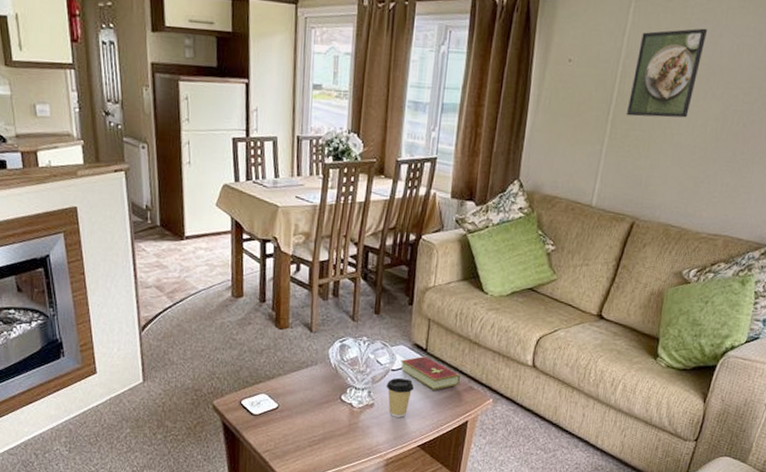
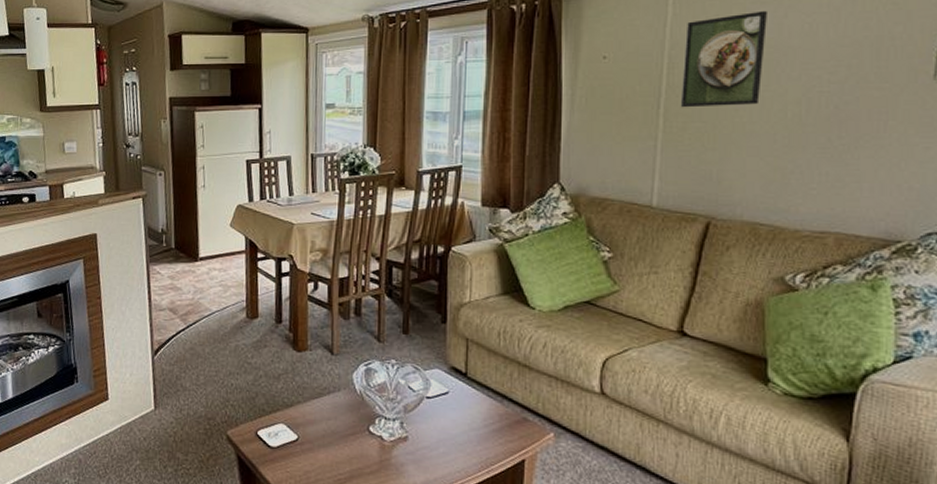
coffee cup: present [386,377,415,418] -> none [421,406,456,454]
hardcover book: present [401,355,460,390] -> none [437,380,510,422]

